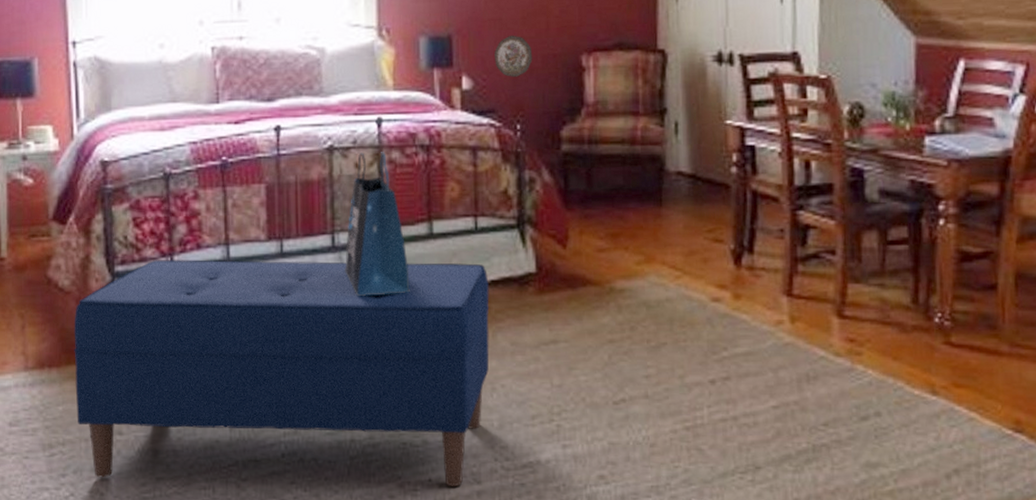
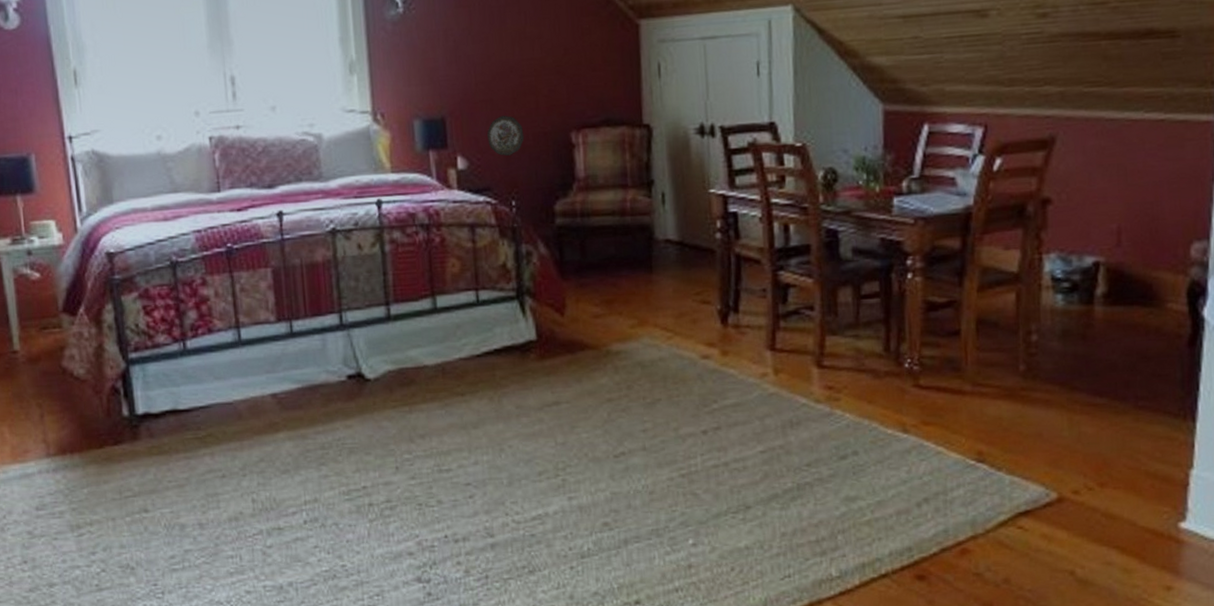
bench: present [74,260,490,486] -> none [92,334,496,554]
tote bag: present [345,152,410,296] -> none [353,232,418,370]

